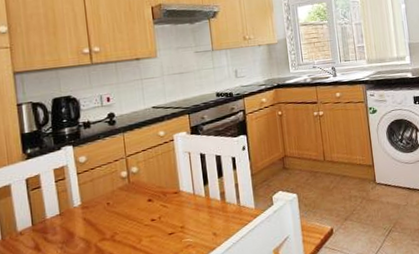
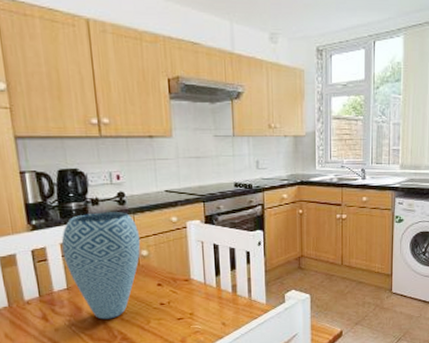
vase: none [54,132,131,243] -> present [61,212,141,320]

